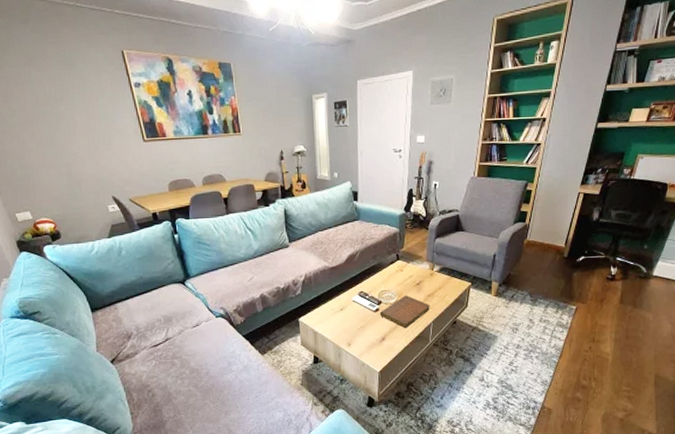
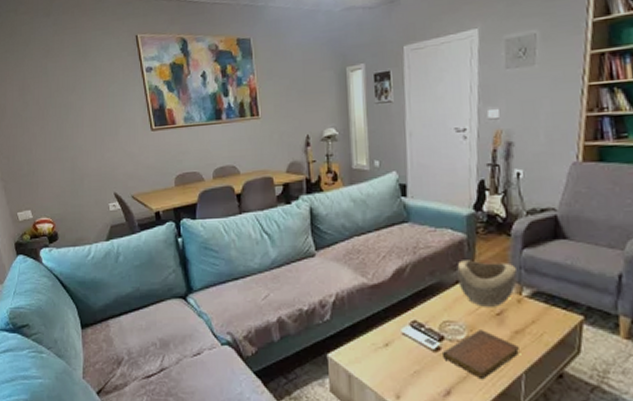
decorative bowl: none [391,247,431,280] -> present [457,260,517,307]

